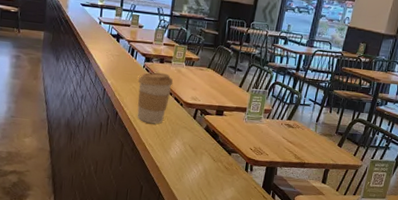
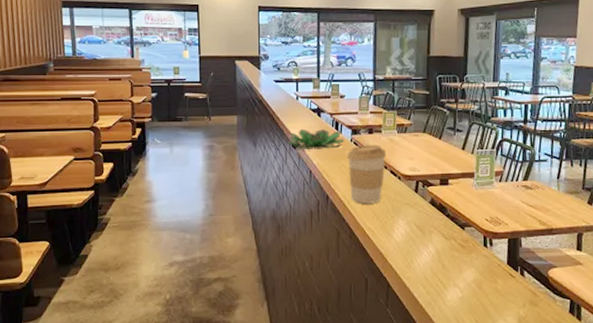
succulent plant: none [86,50,138,72] -> present [287,128,345,149]

